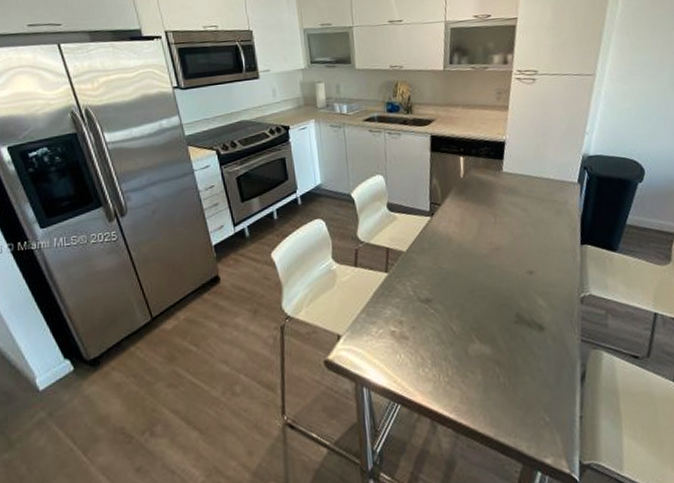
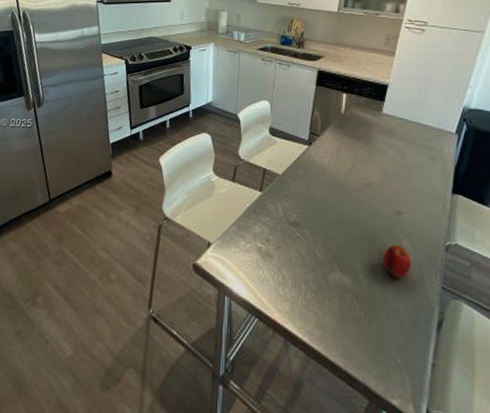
fruit: none [519,305,549,338] -> present [382,245,411,278]

